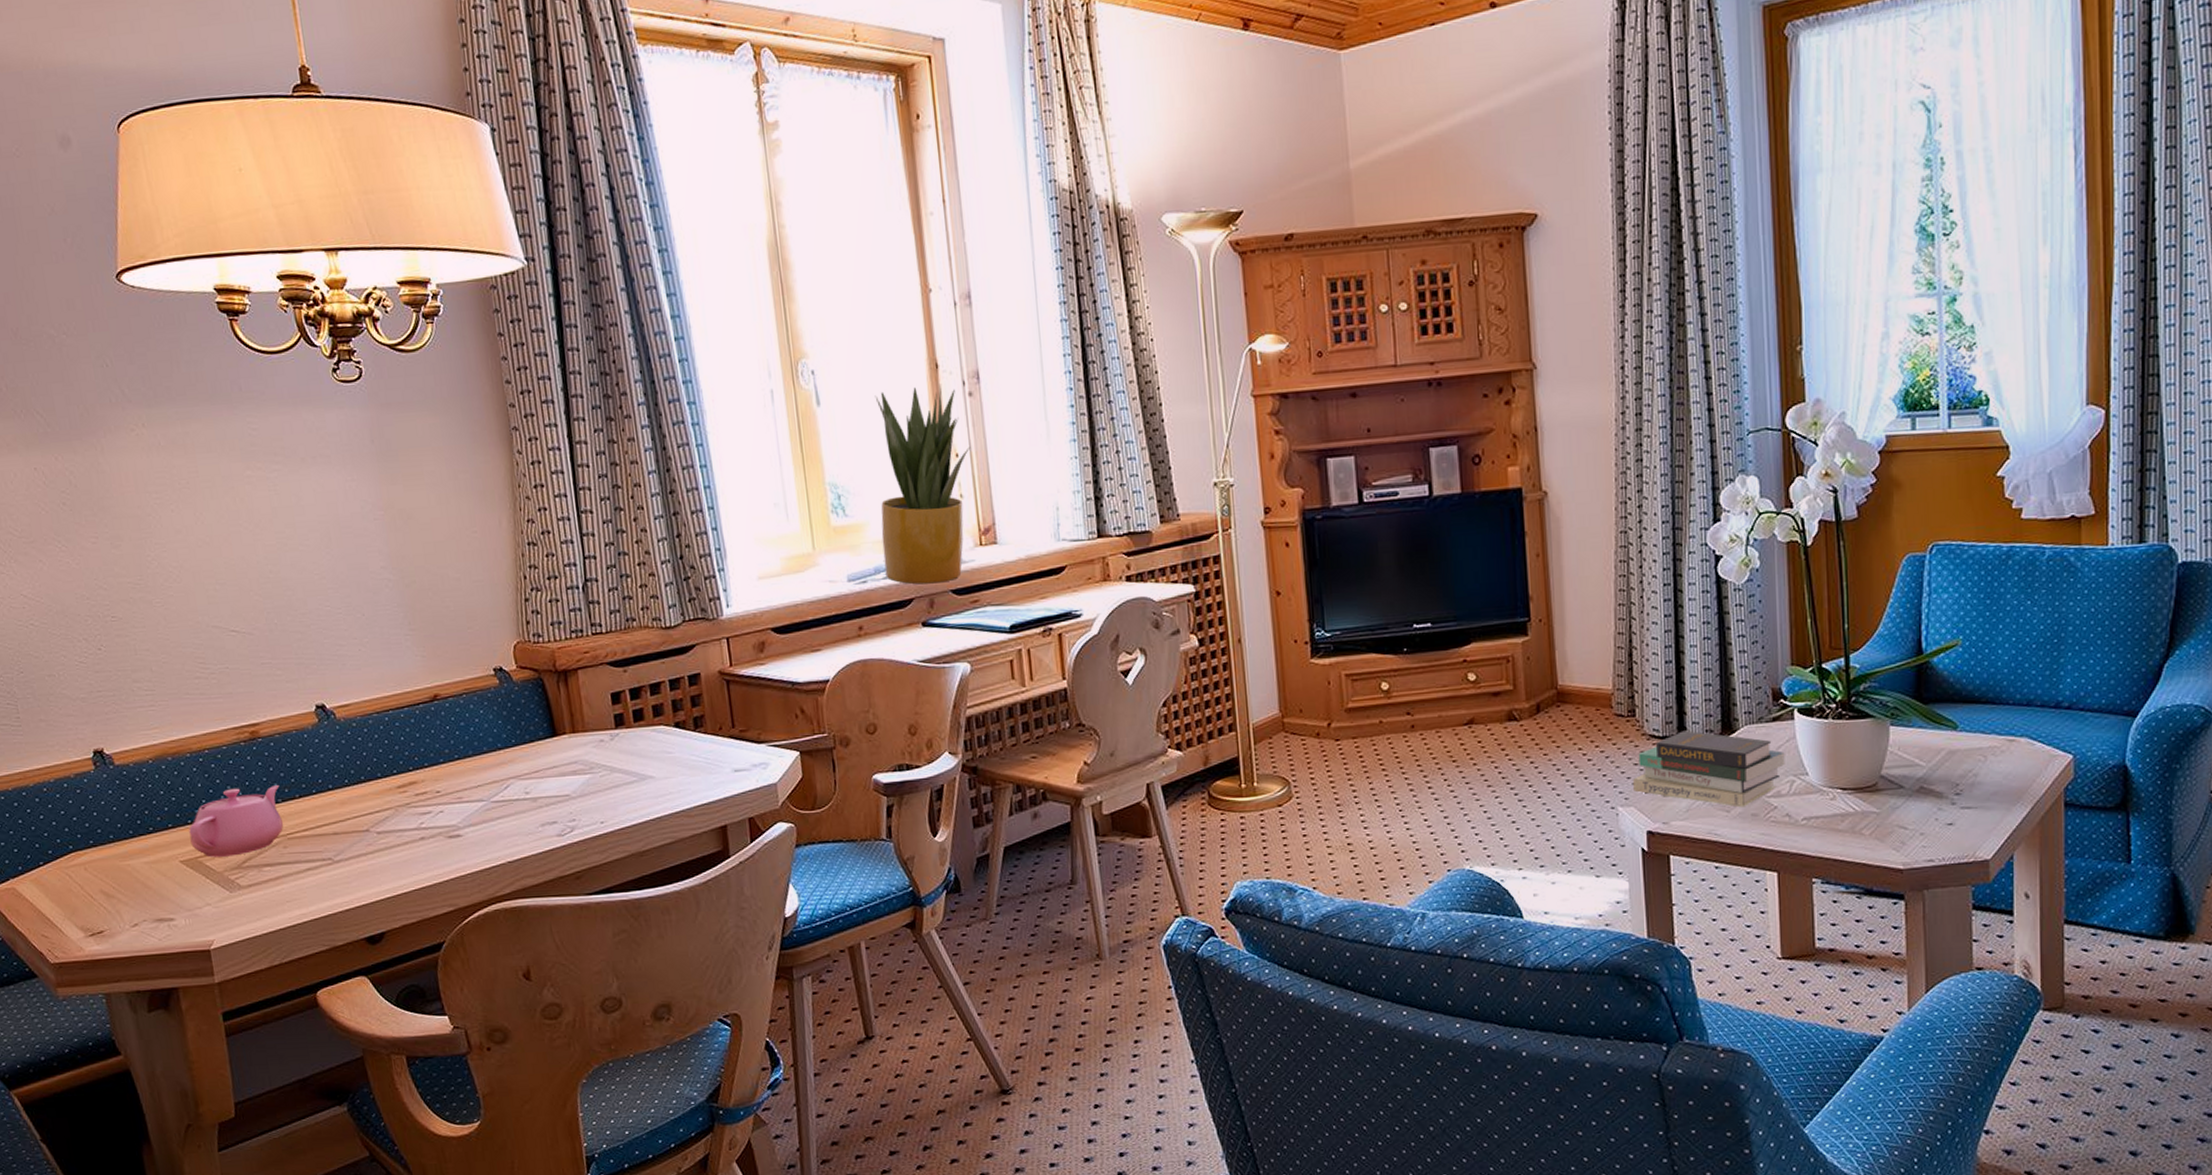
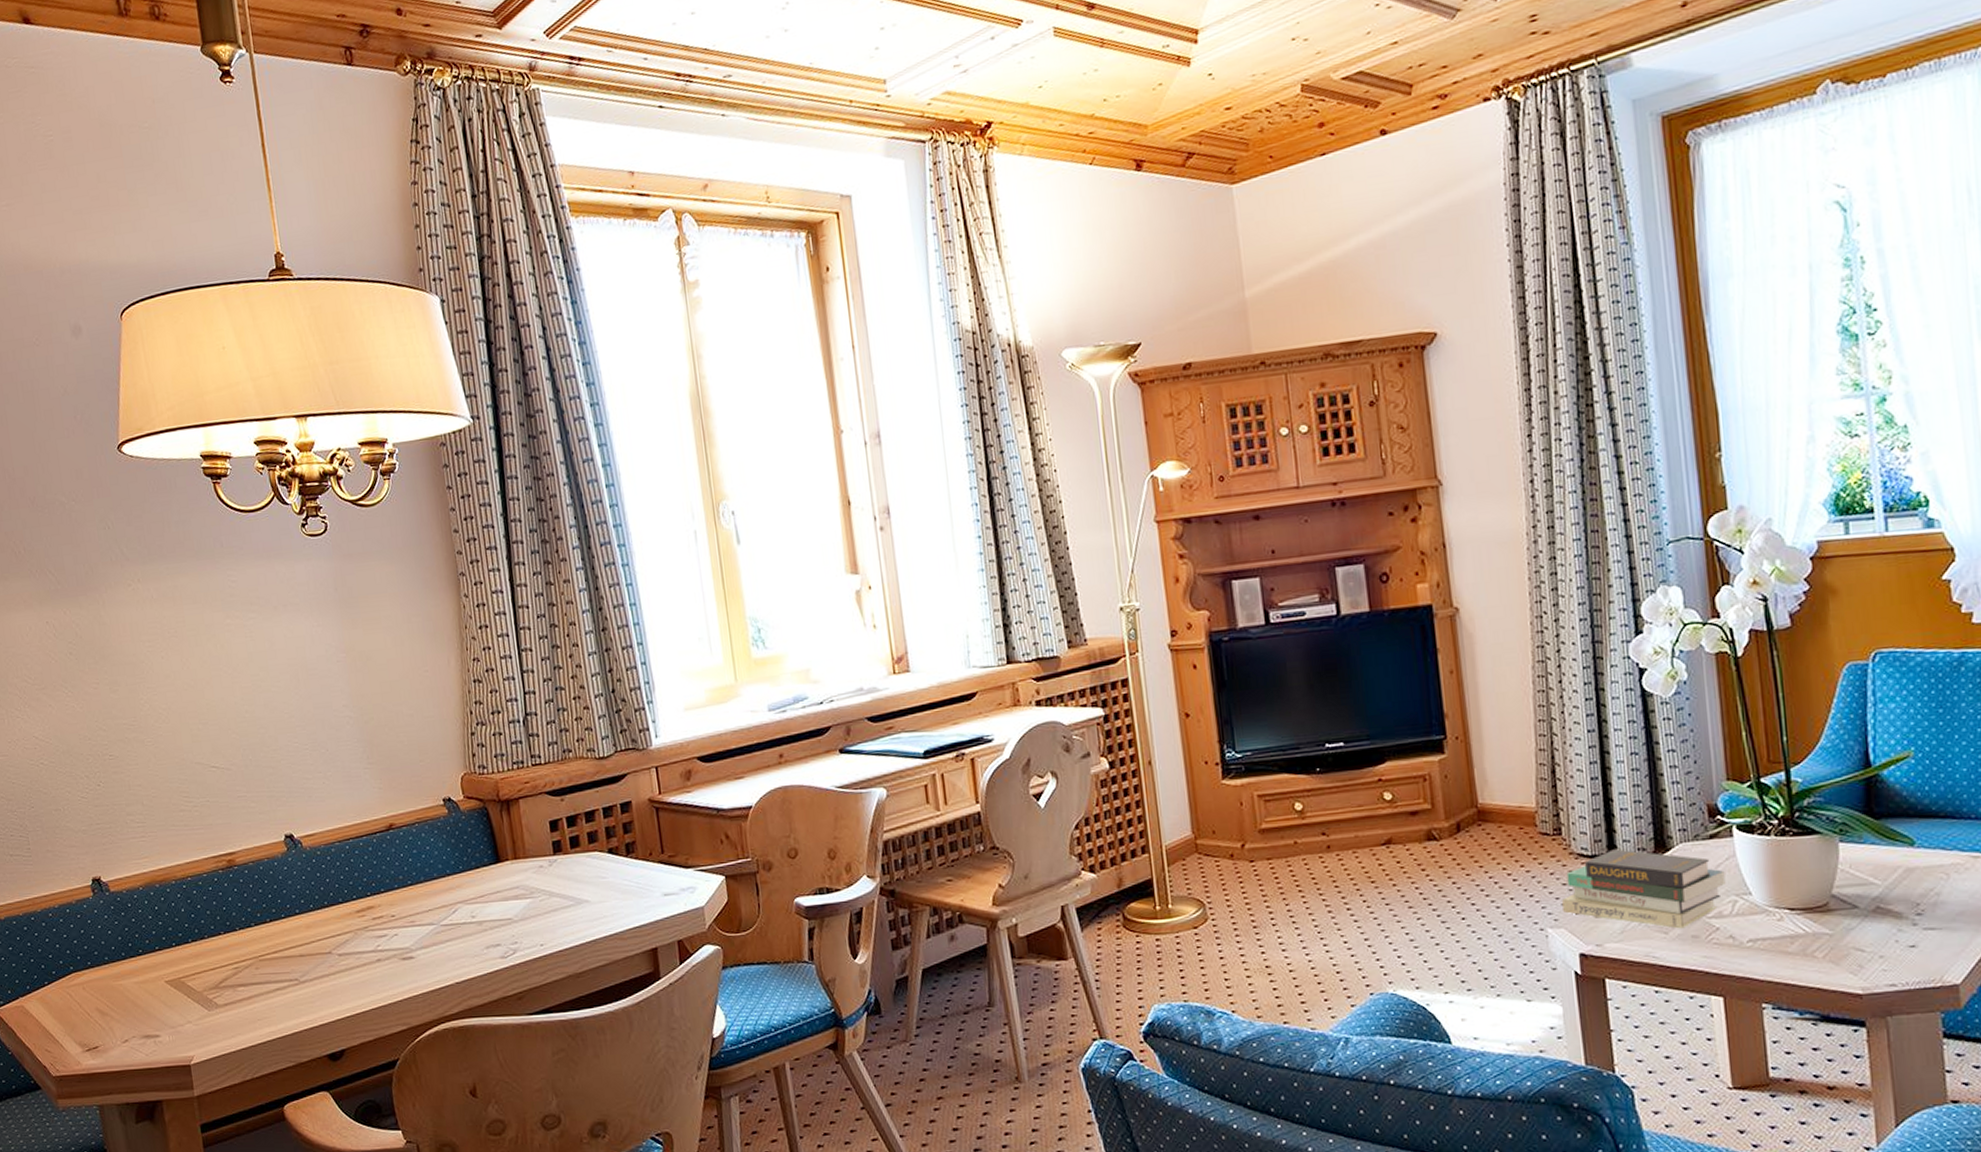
teapot: present [189,785,284,858] -> none [173,910,256,978]
planter: present [874,384,971,585] -> none [791,520,883,713]

